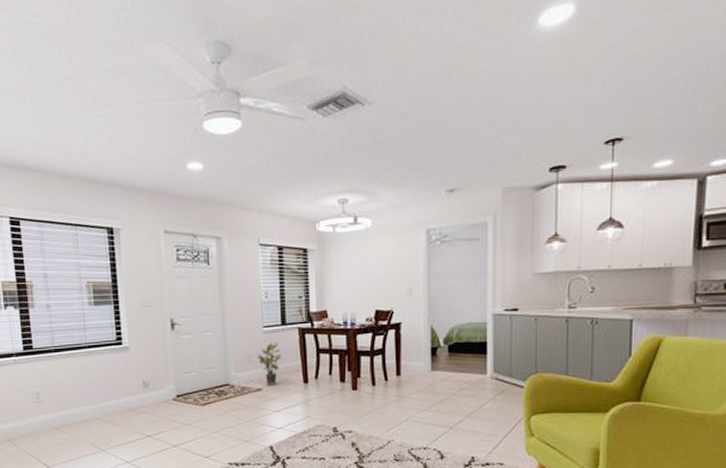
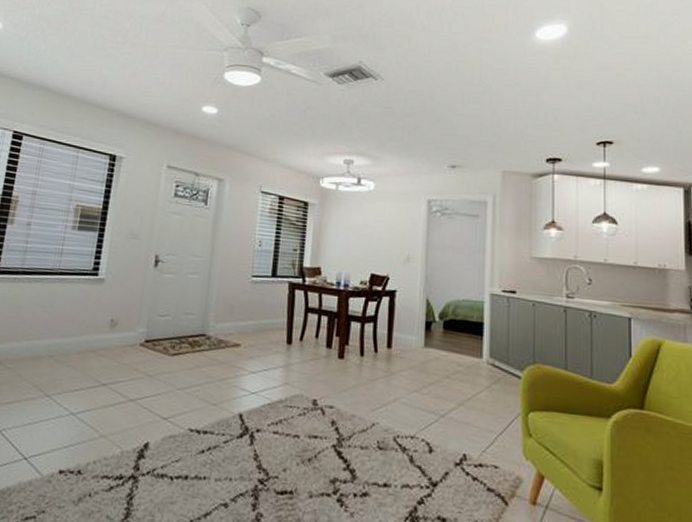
potted plant: present [258,342,281,386] -> none [241,293,267,343]

